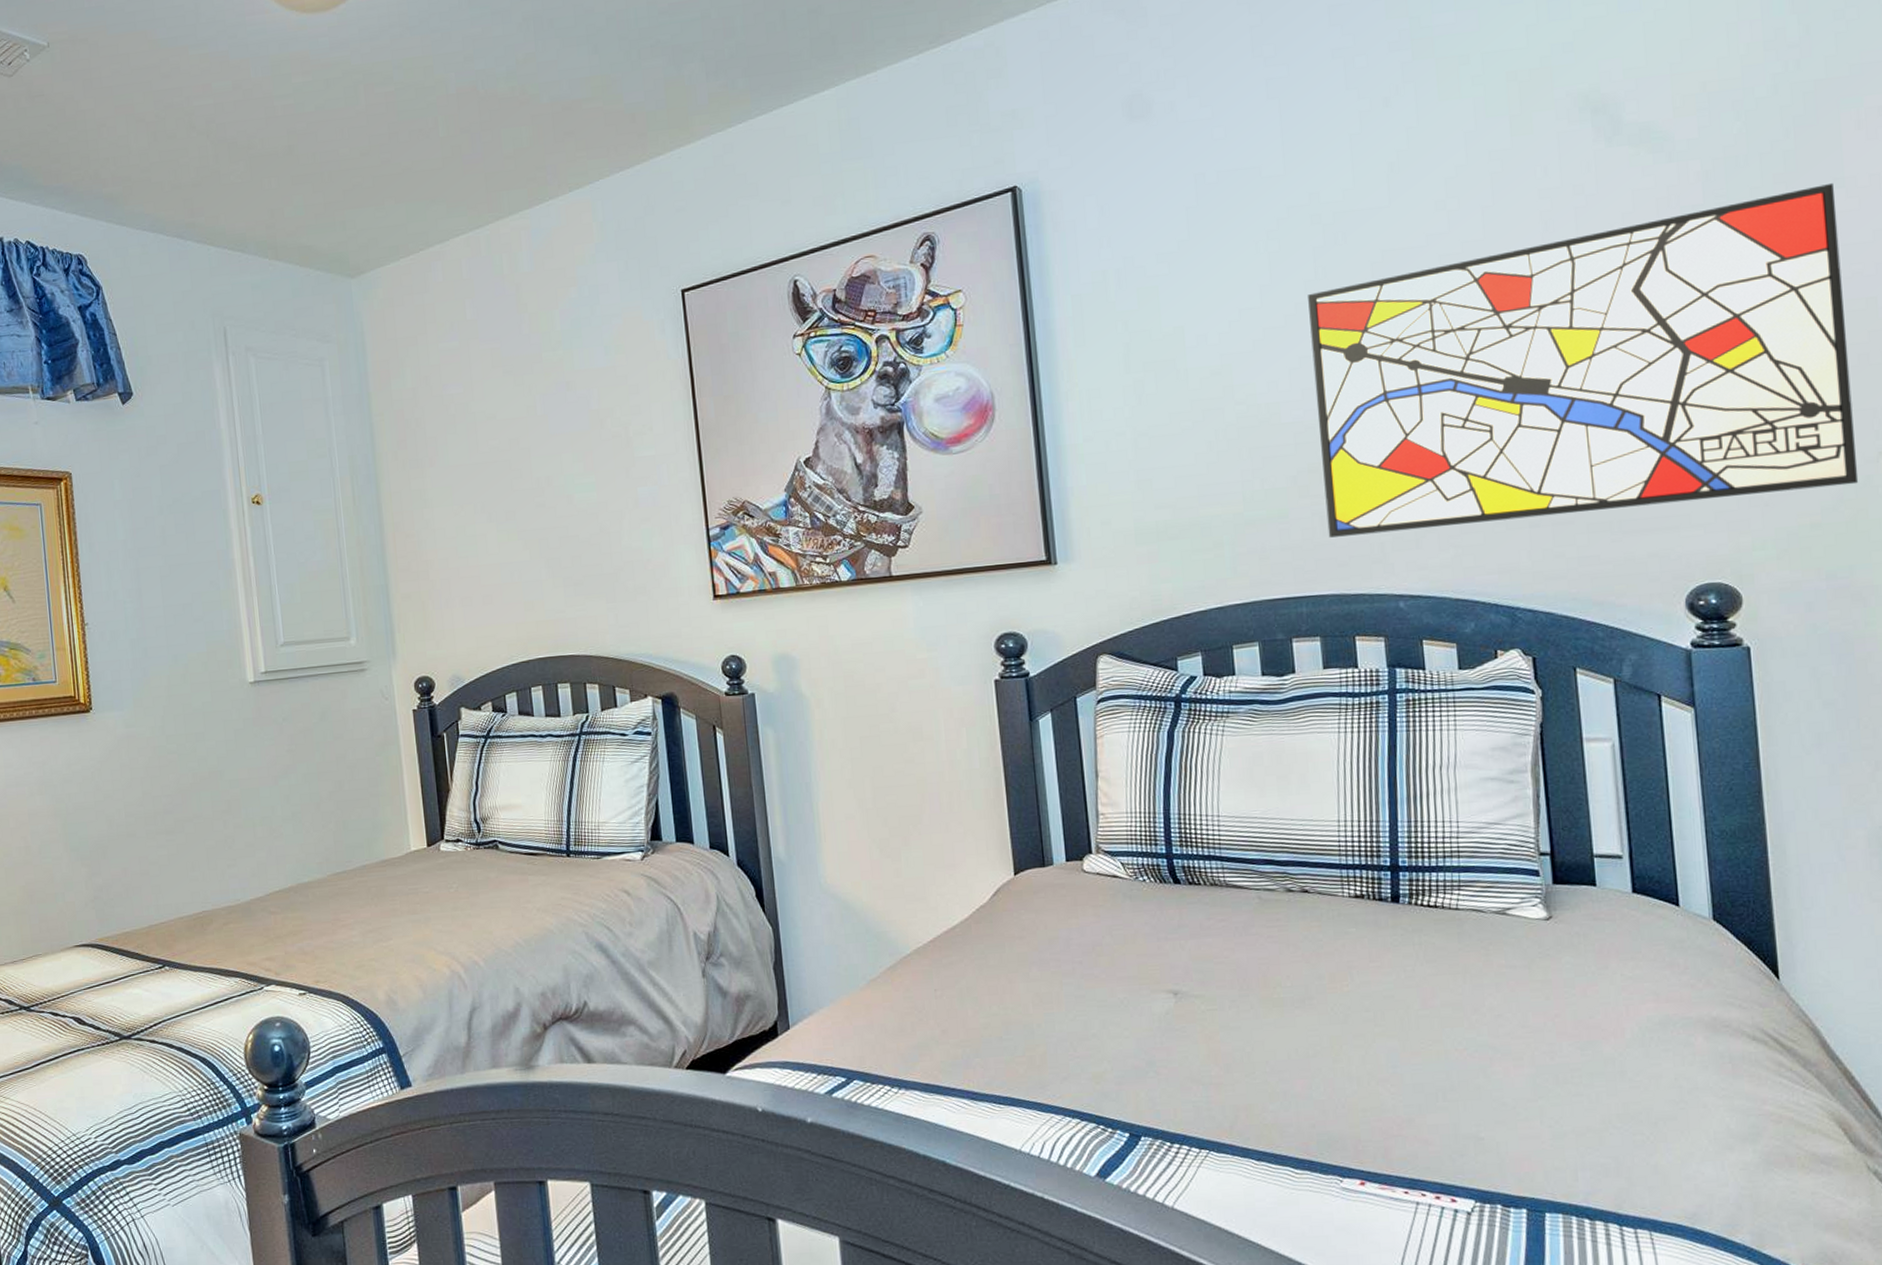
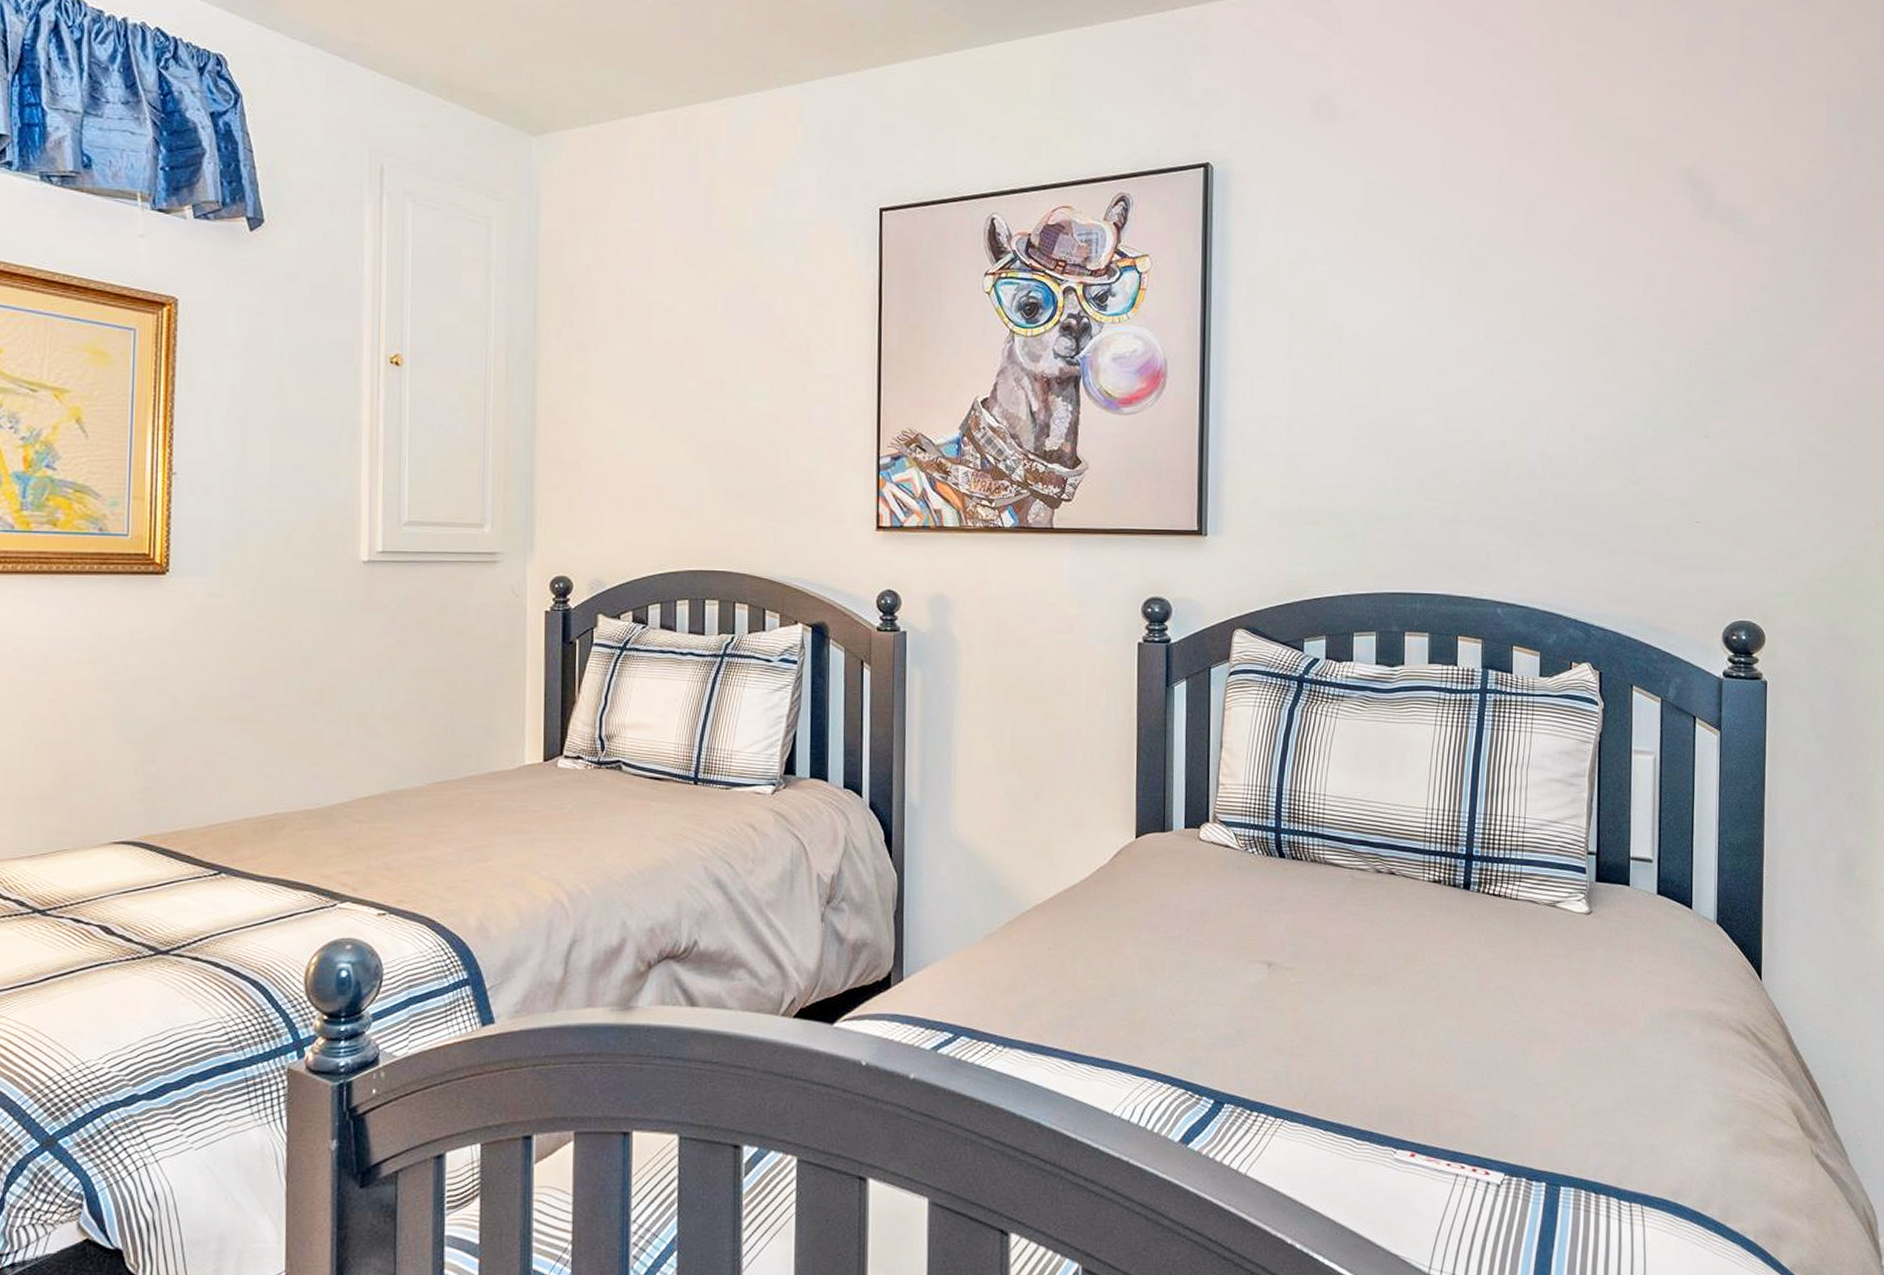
wall art: present [1308,182,1859,538] -> none [1445,283,1865,548]

